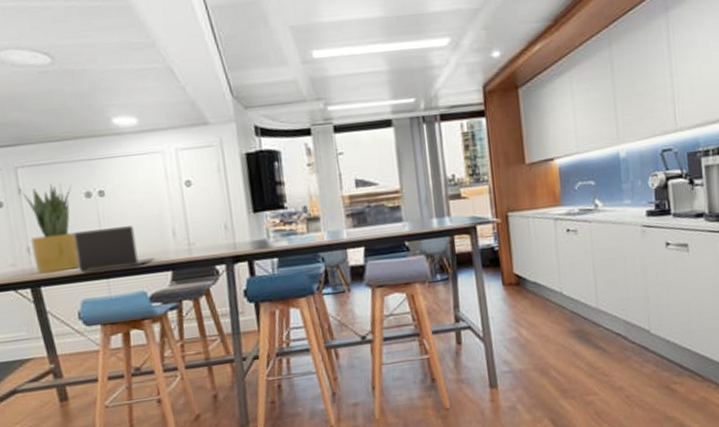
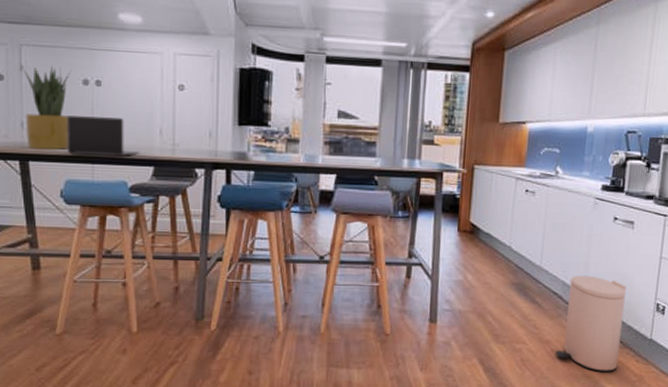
pedal bin: none [630,309,701,413] -> present [555,275,627,373]

